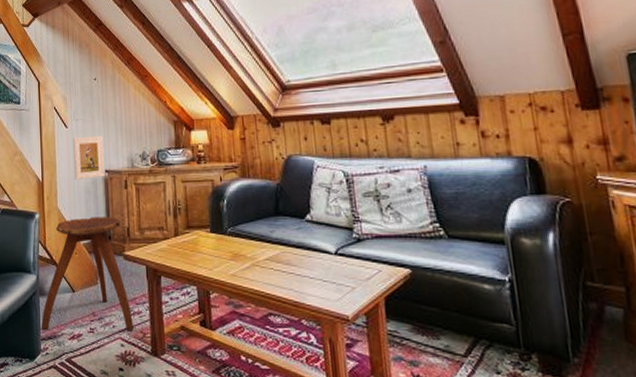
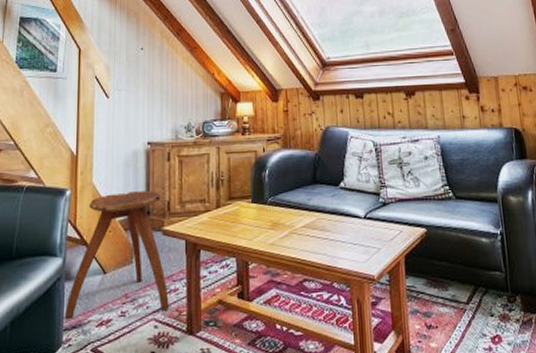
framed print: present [73,135,105,181] -> none [114,106,147,154]

